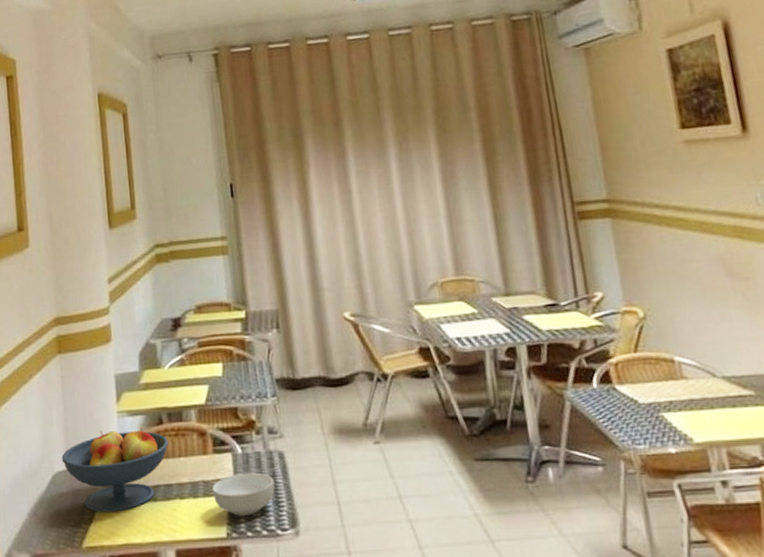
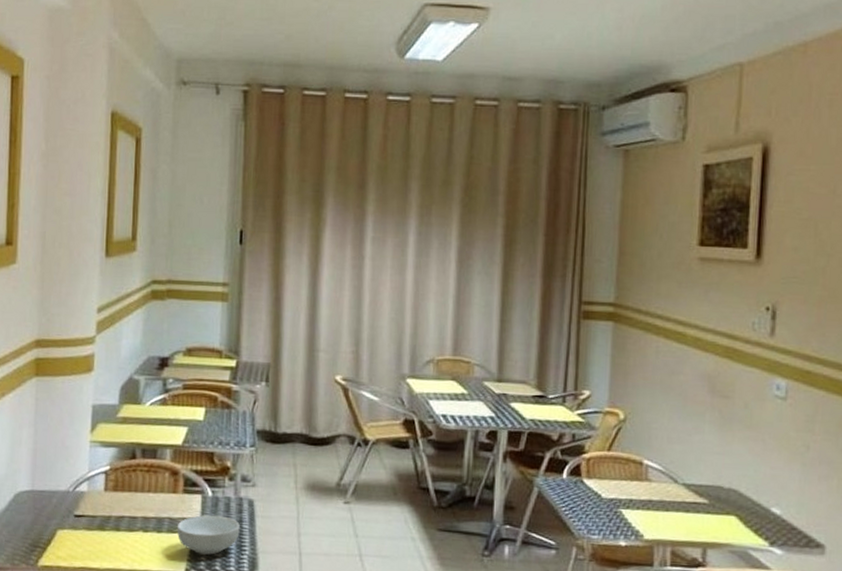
fruit bowl: present [61,427,168,513] -> none [26,457,139,537]

